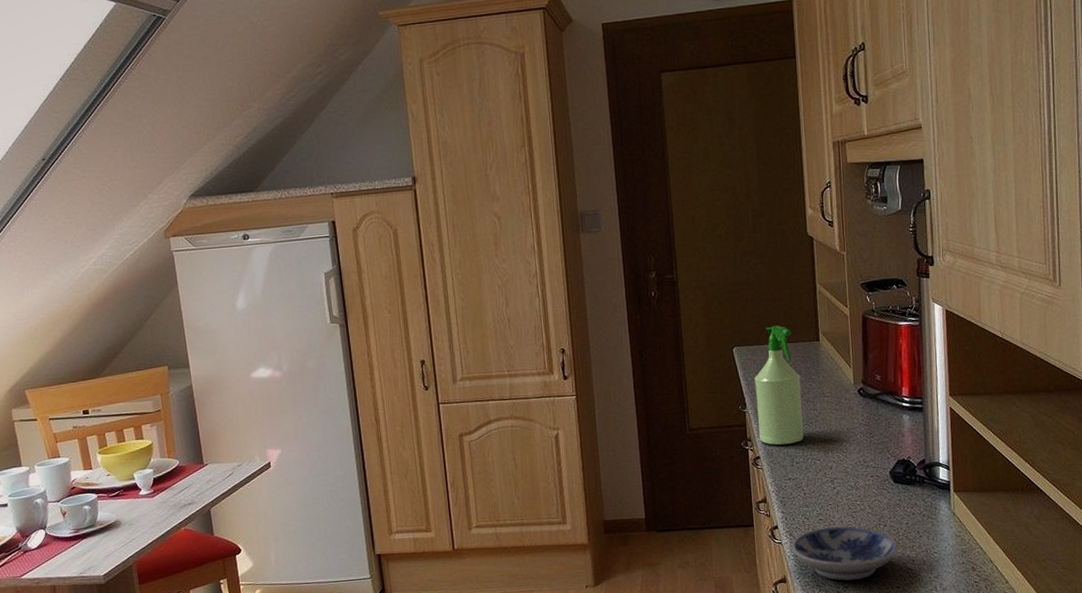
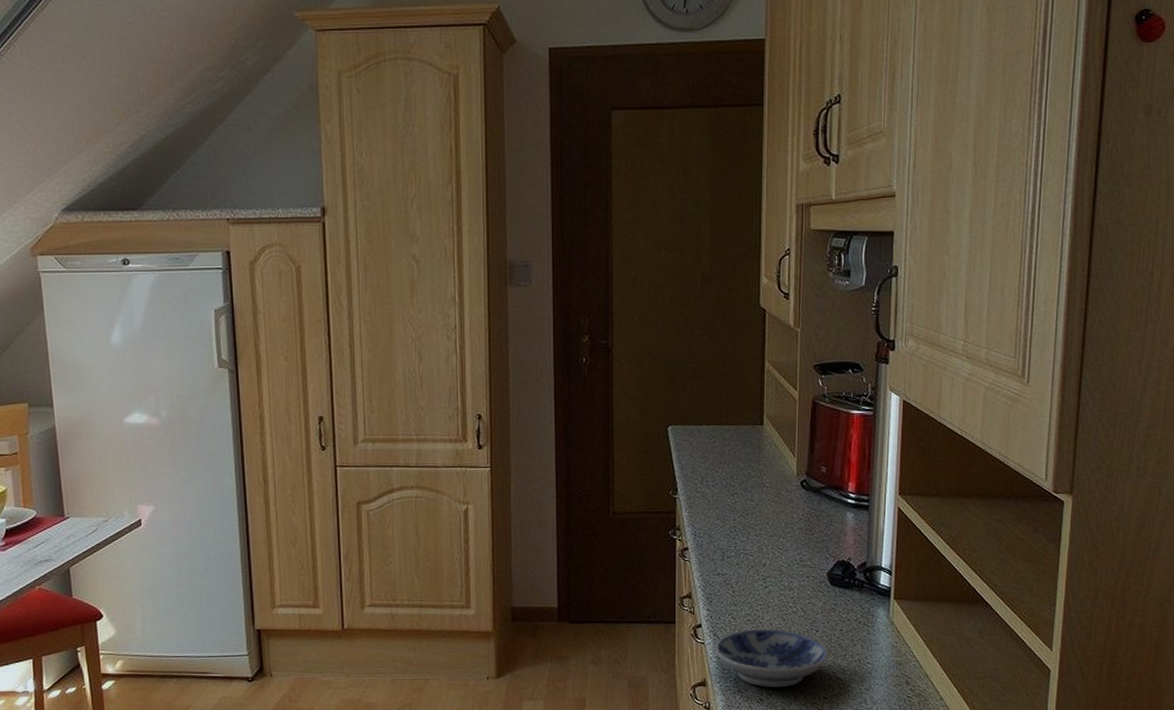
spray bottle: present [754,325,804,445] -> none [689,405,739,537]

